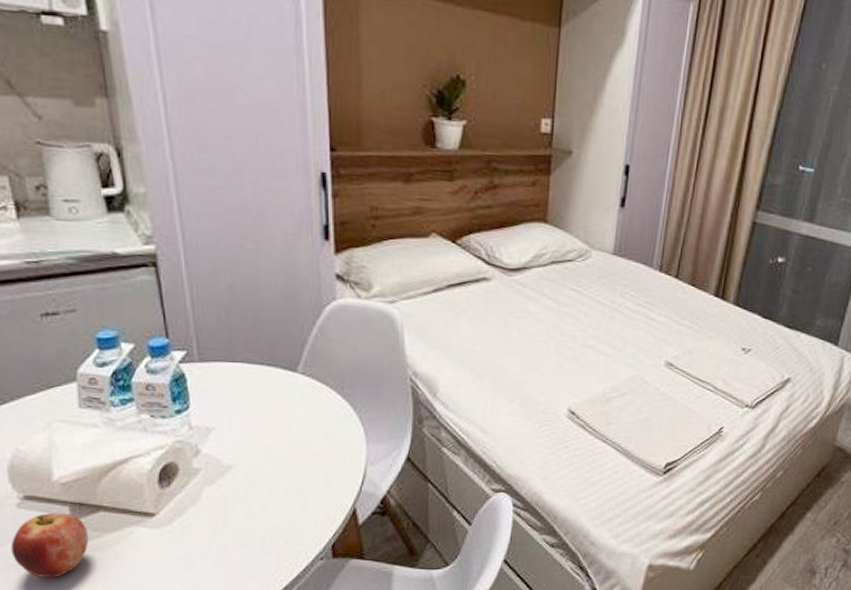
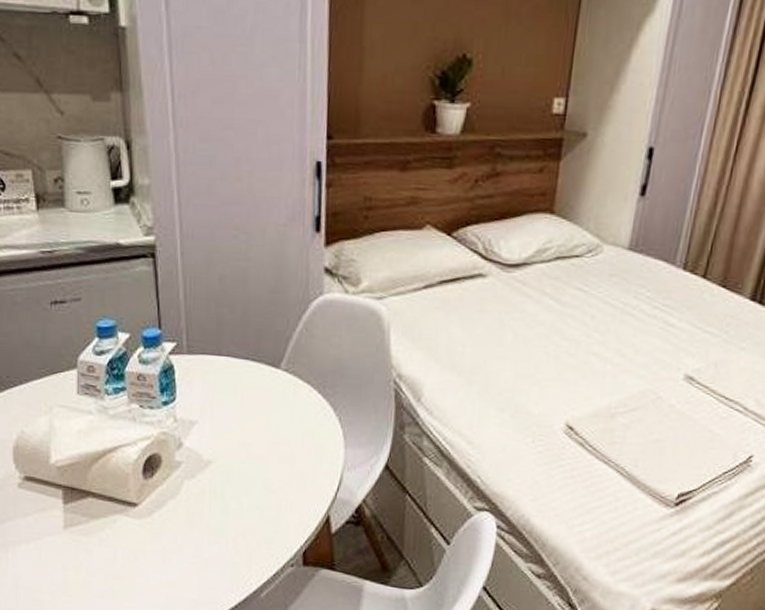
apple: present [10,513,89,579] -> none [10,495,77,559]

